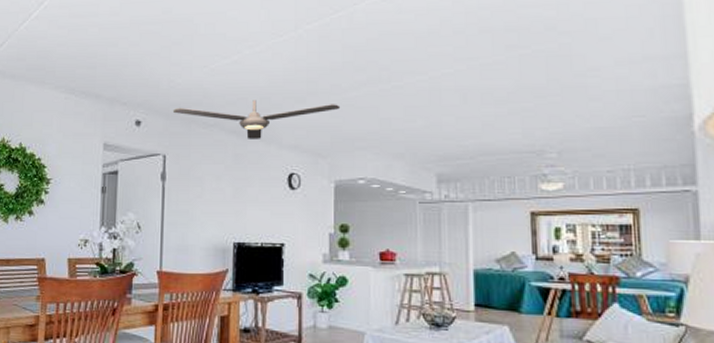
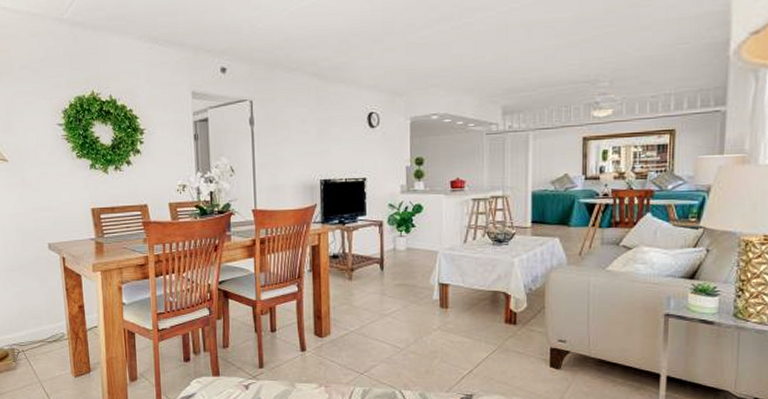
ceiling fan: present [172,100,341,139] -> none [256,42,415,81]

